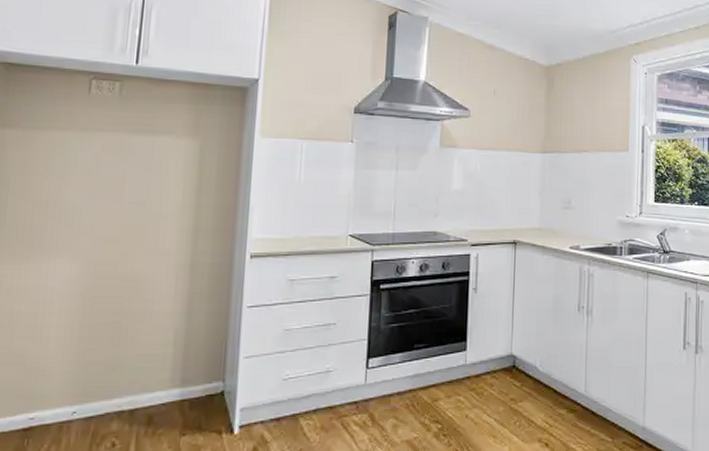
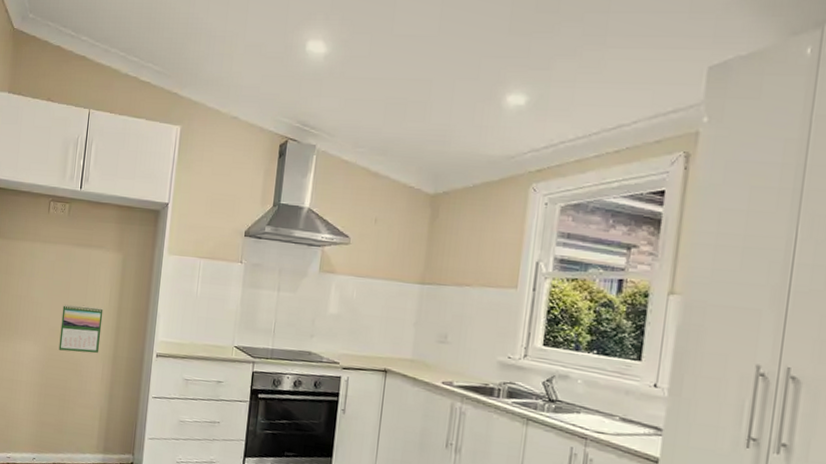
calendar: none [109,205,175,265] -> present [58,304,103,354]

